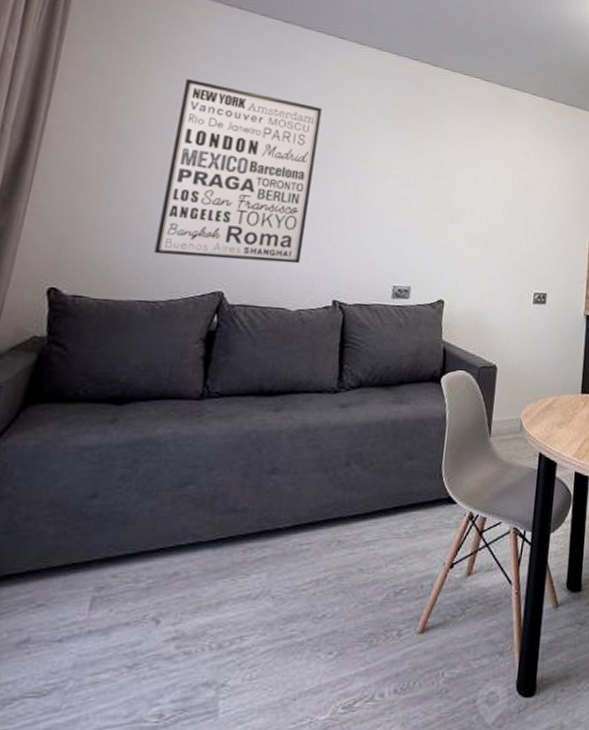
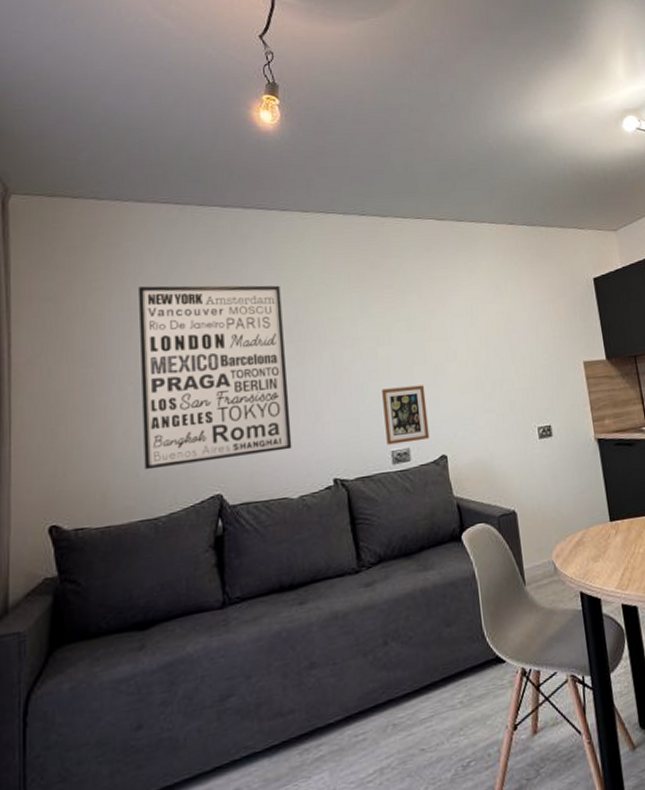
picture frame: none [390,226,438,282] -> present [382,385,430,445]

